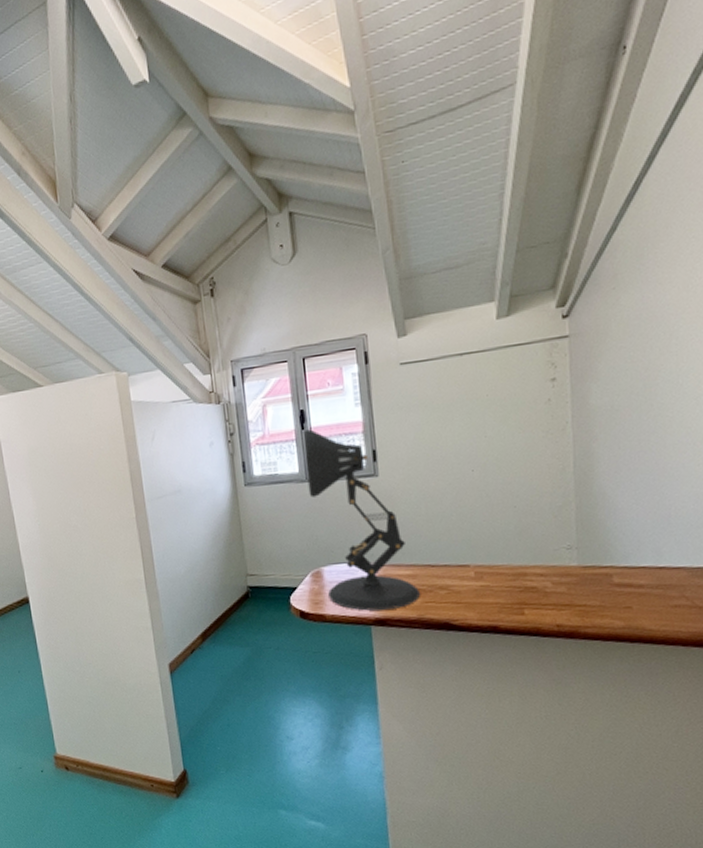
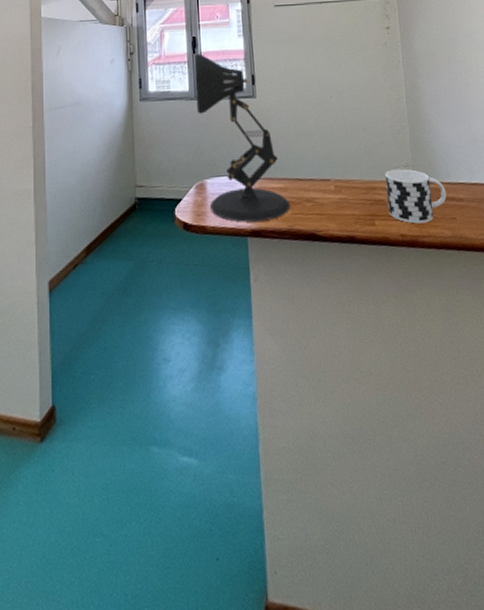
cup: none [539,551,621,613] -> present [385,168,447,224]

